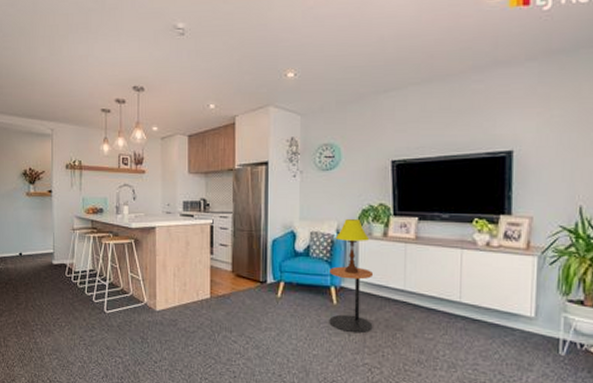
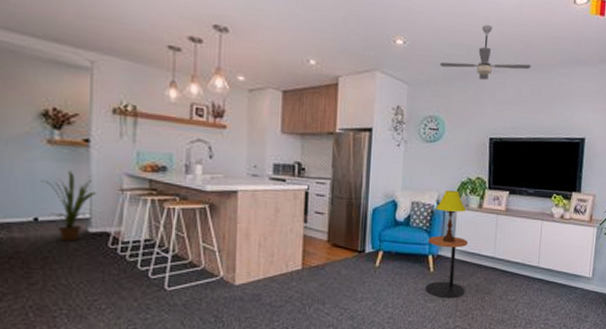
house plant: none [23,216,57,272] -> present [41,171,96,242]
ceiling fan: none [333,41,436,100] -> present [440,24,531,80]

